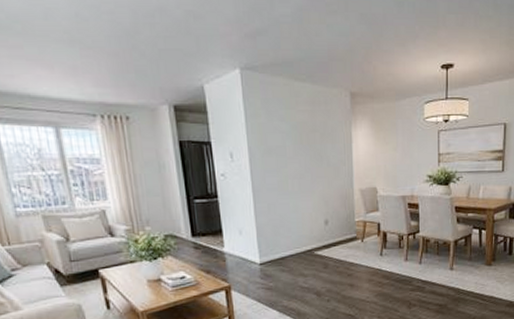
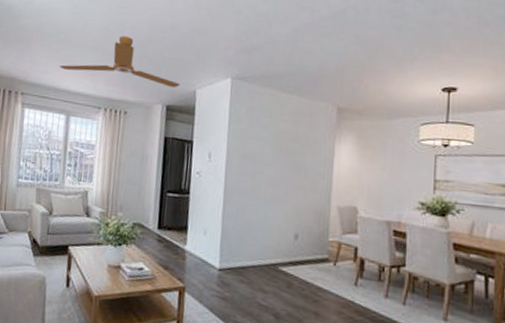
ceiling fan: none [26,23,185,85] -> present [59,35,181,88]

